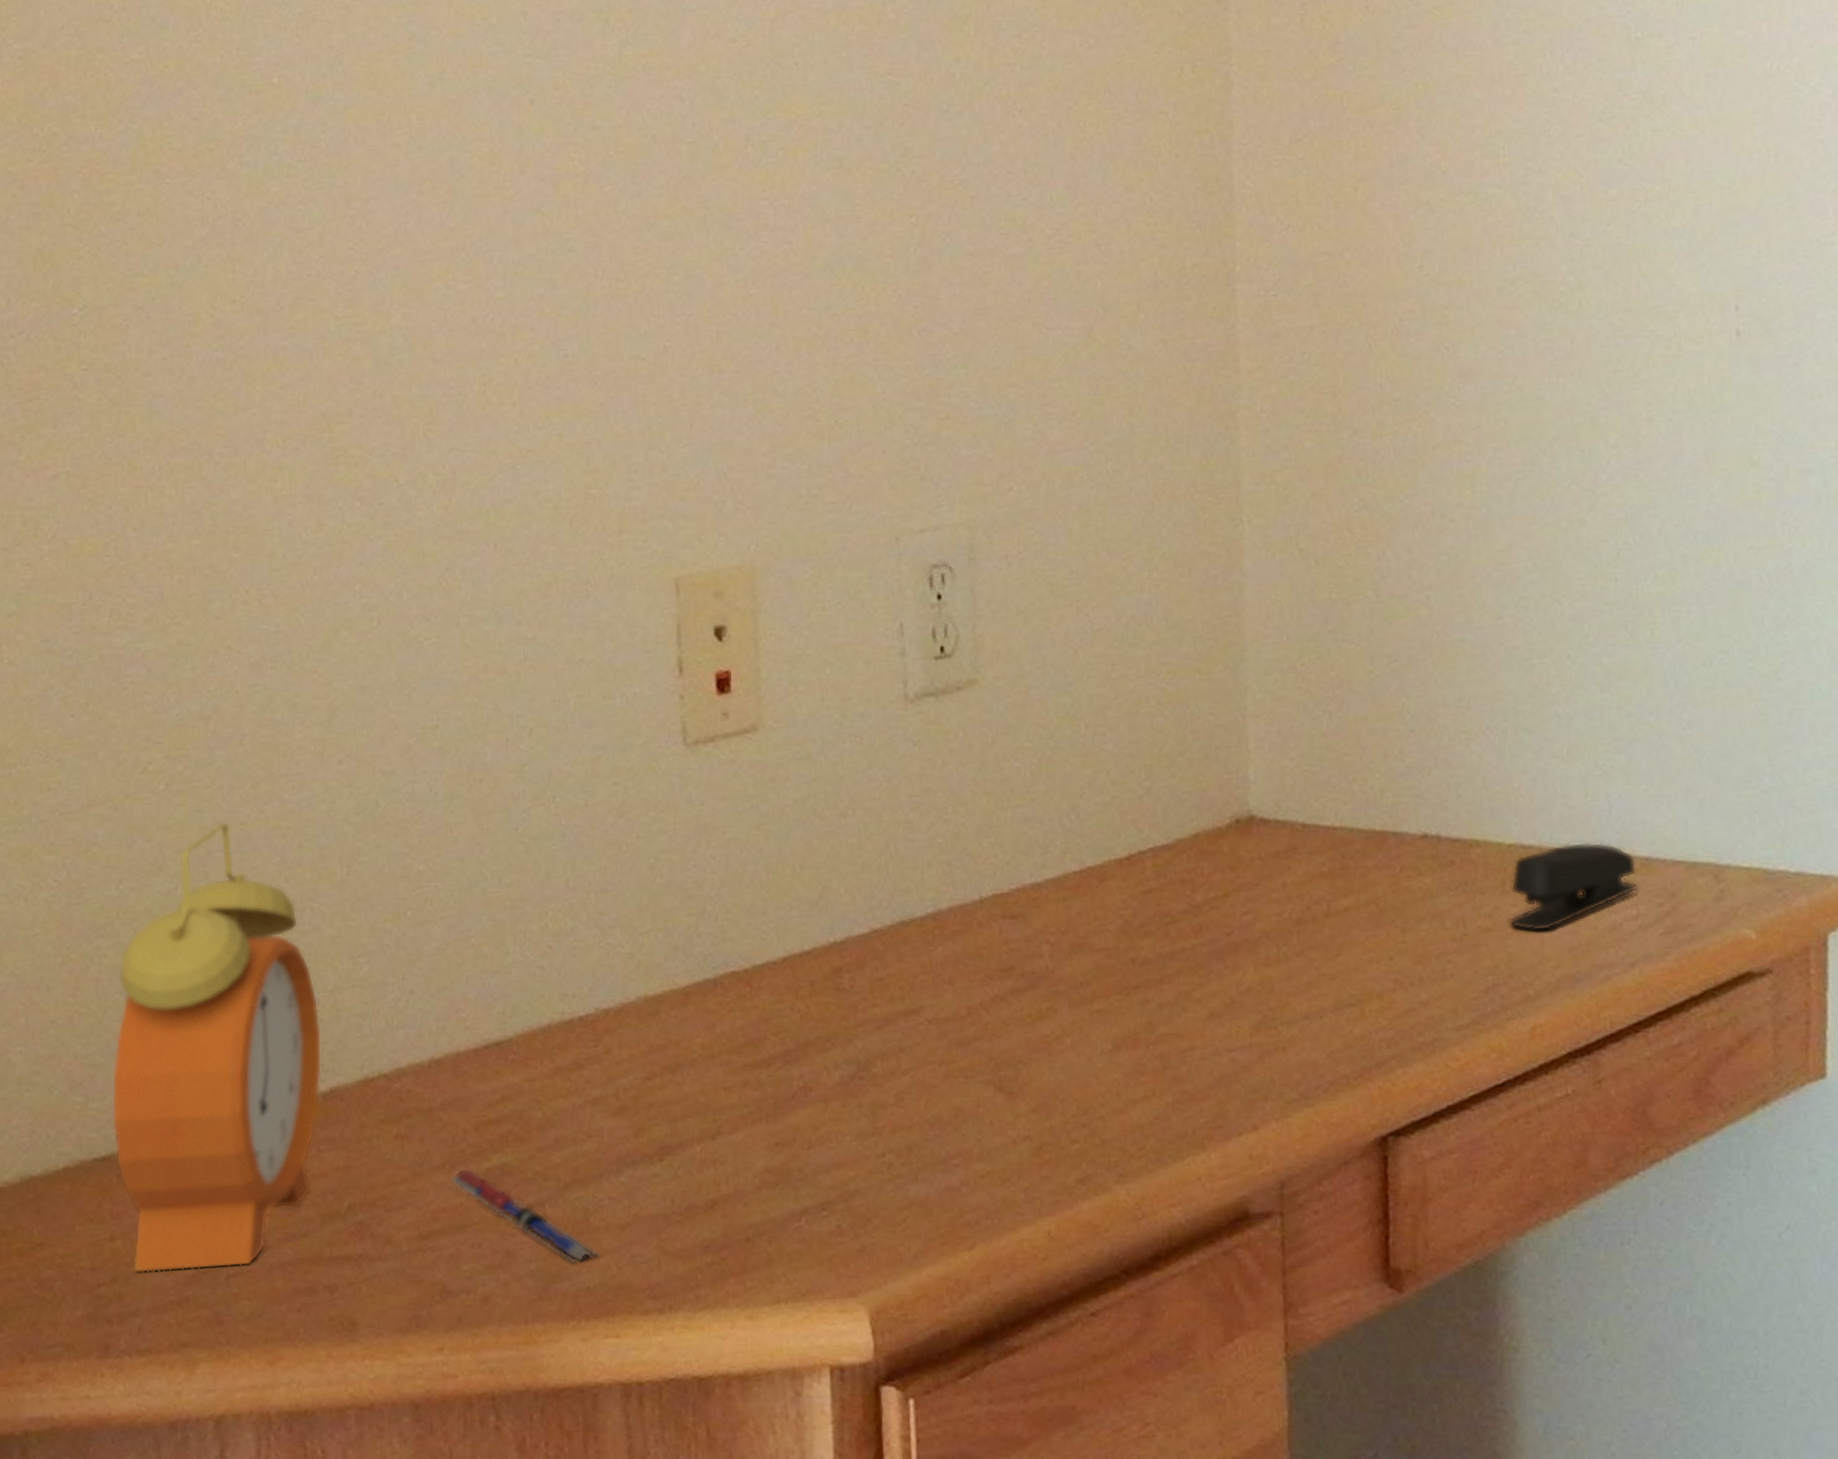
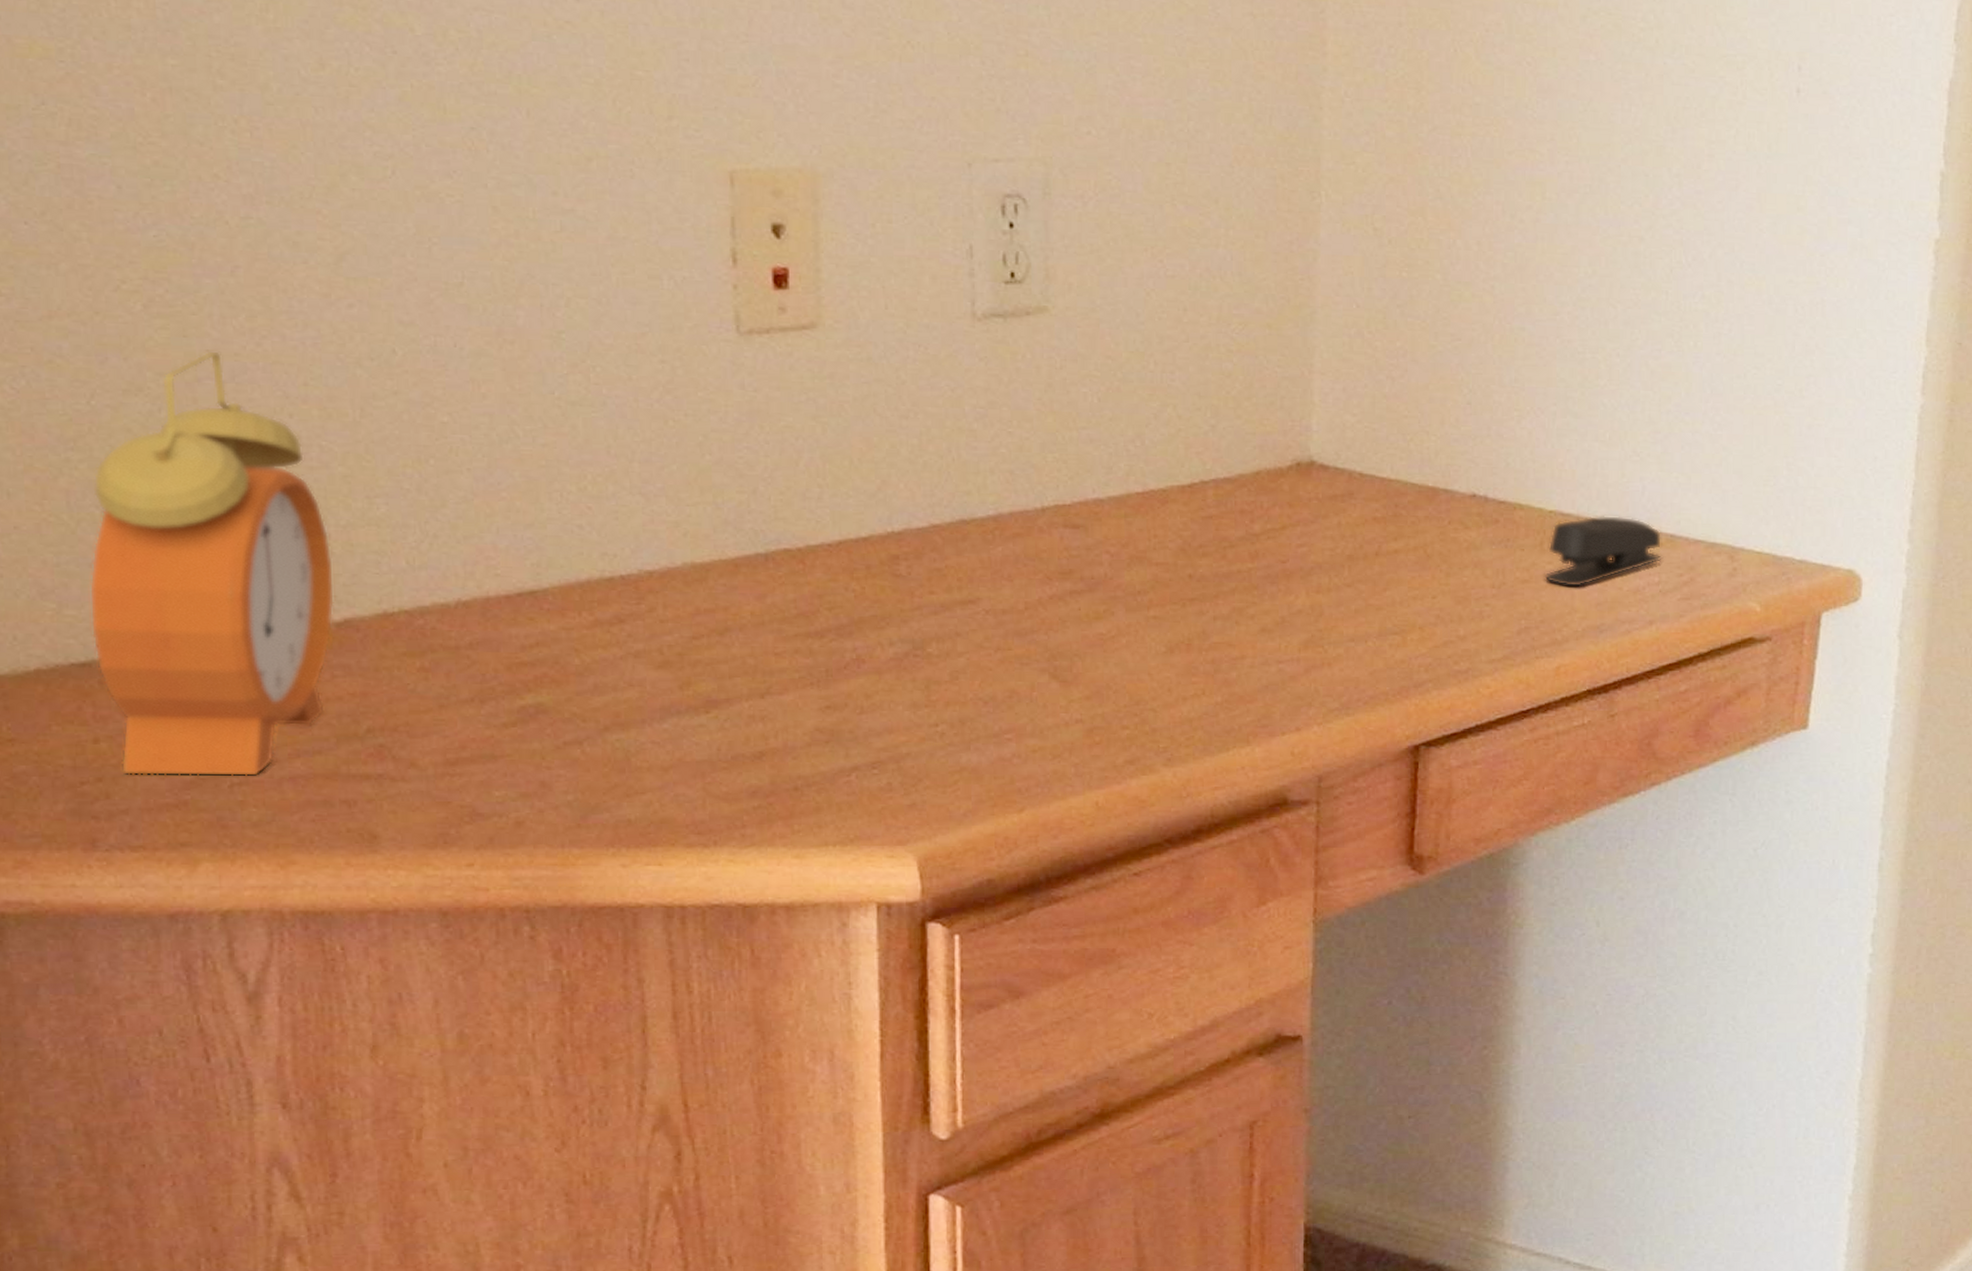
pen: present [451,1168,599,1263] -> none [481,704,641,797]

